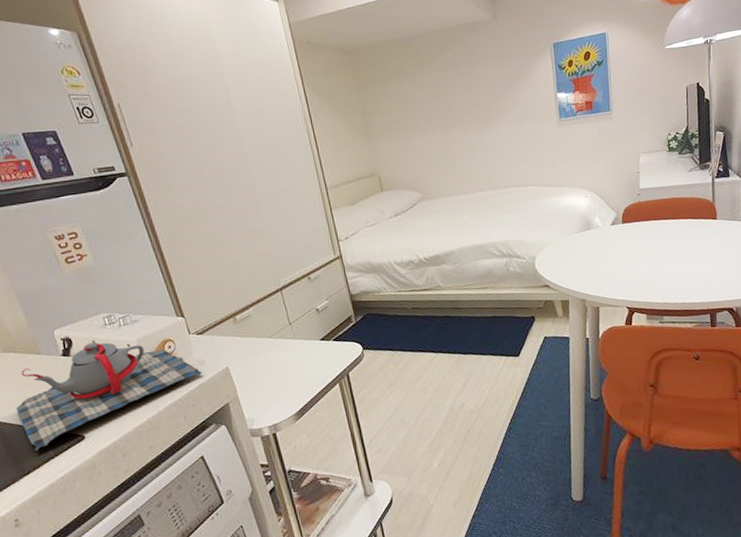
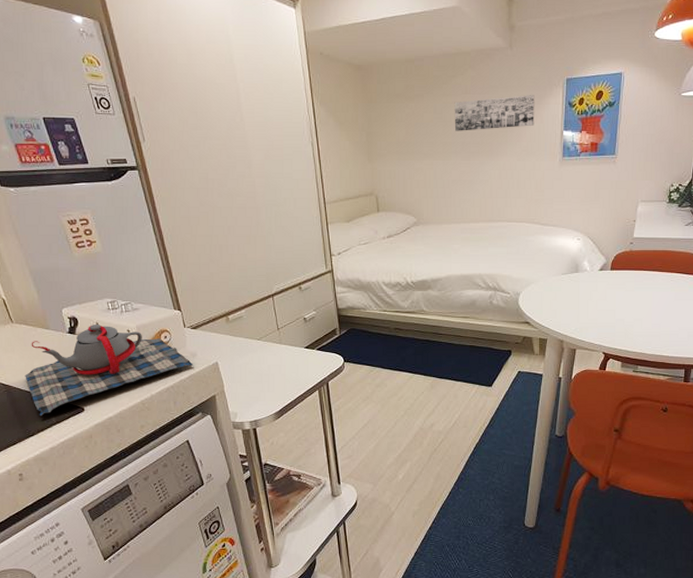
wall art: none [446,61,528,104] -> present [454,94,535,131]

